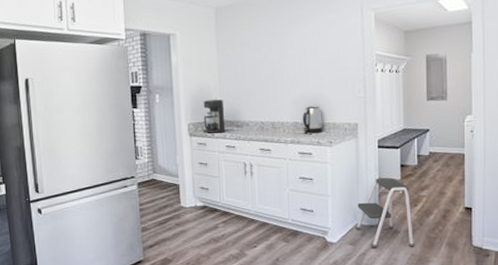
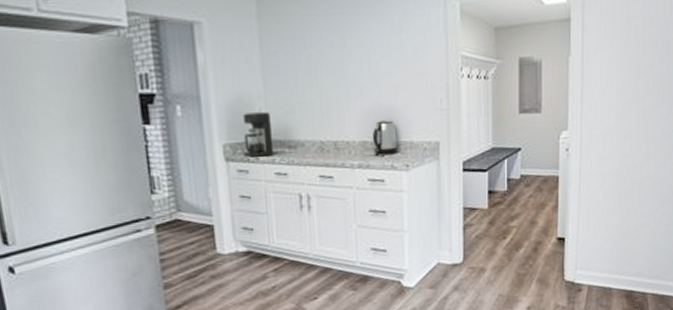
step stool: present [356,178,415,248] -> none [436,207,503,291]

